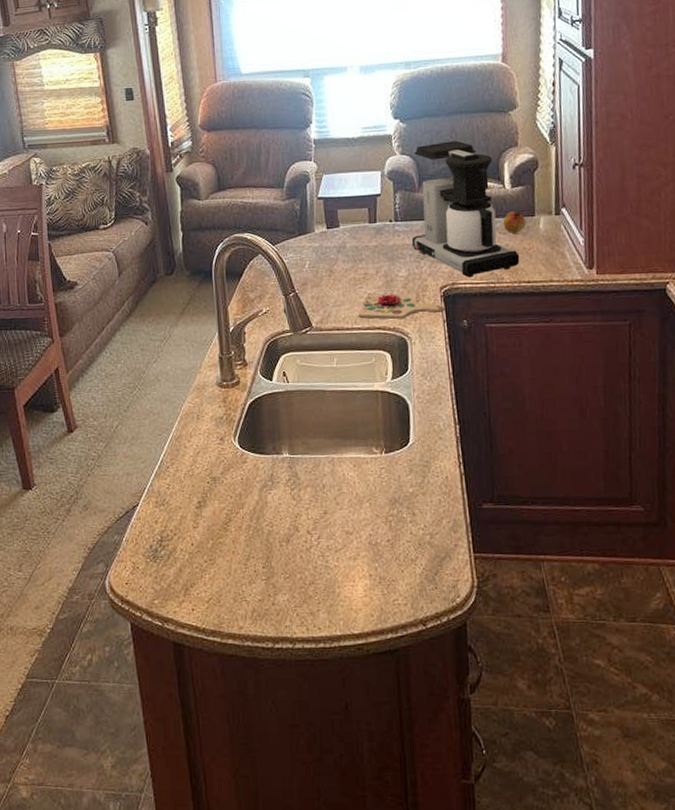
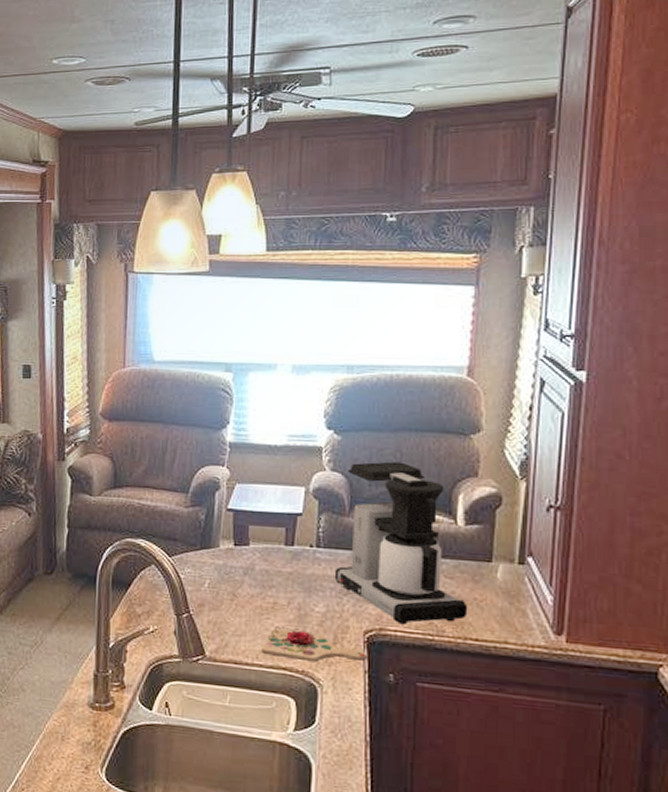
fruit: present [504,211,527,233] -> none [451,552,481,580]

